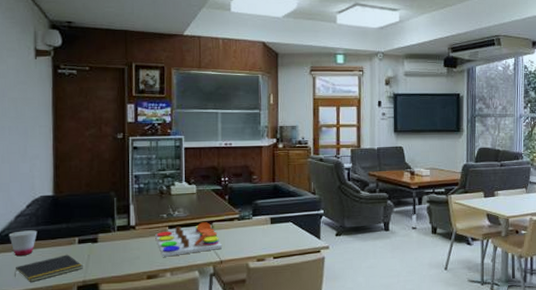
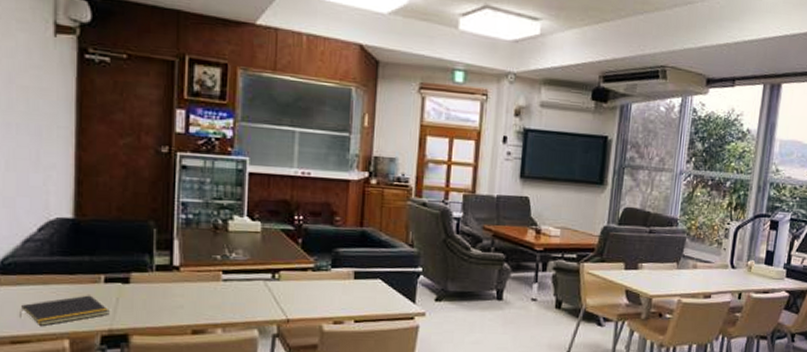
cup: present [9,230,38,257] -> none [13,260,51,293]
board game: present [155,222,223,257] -> none [205,269,291,309]

